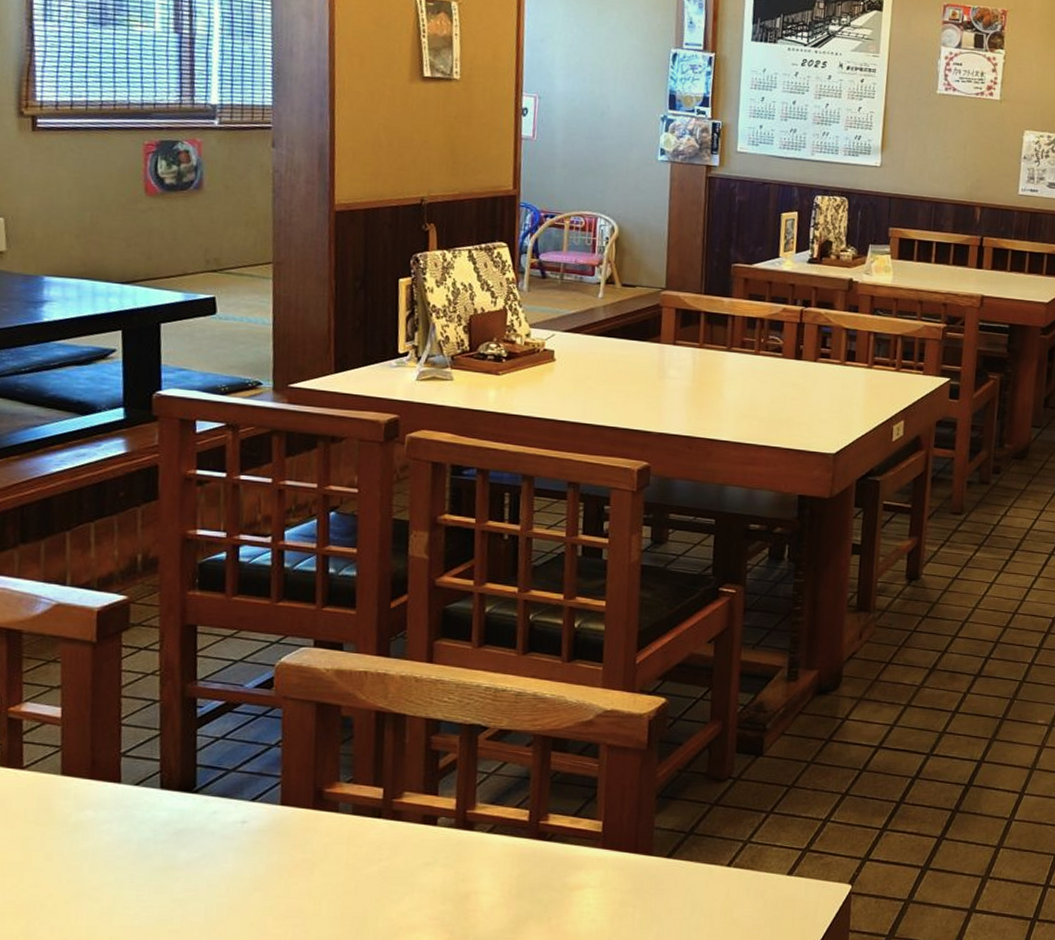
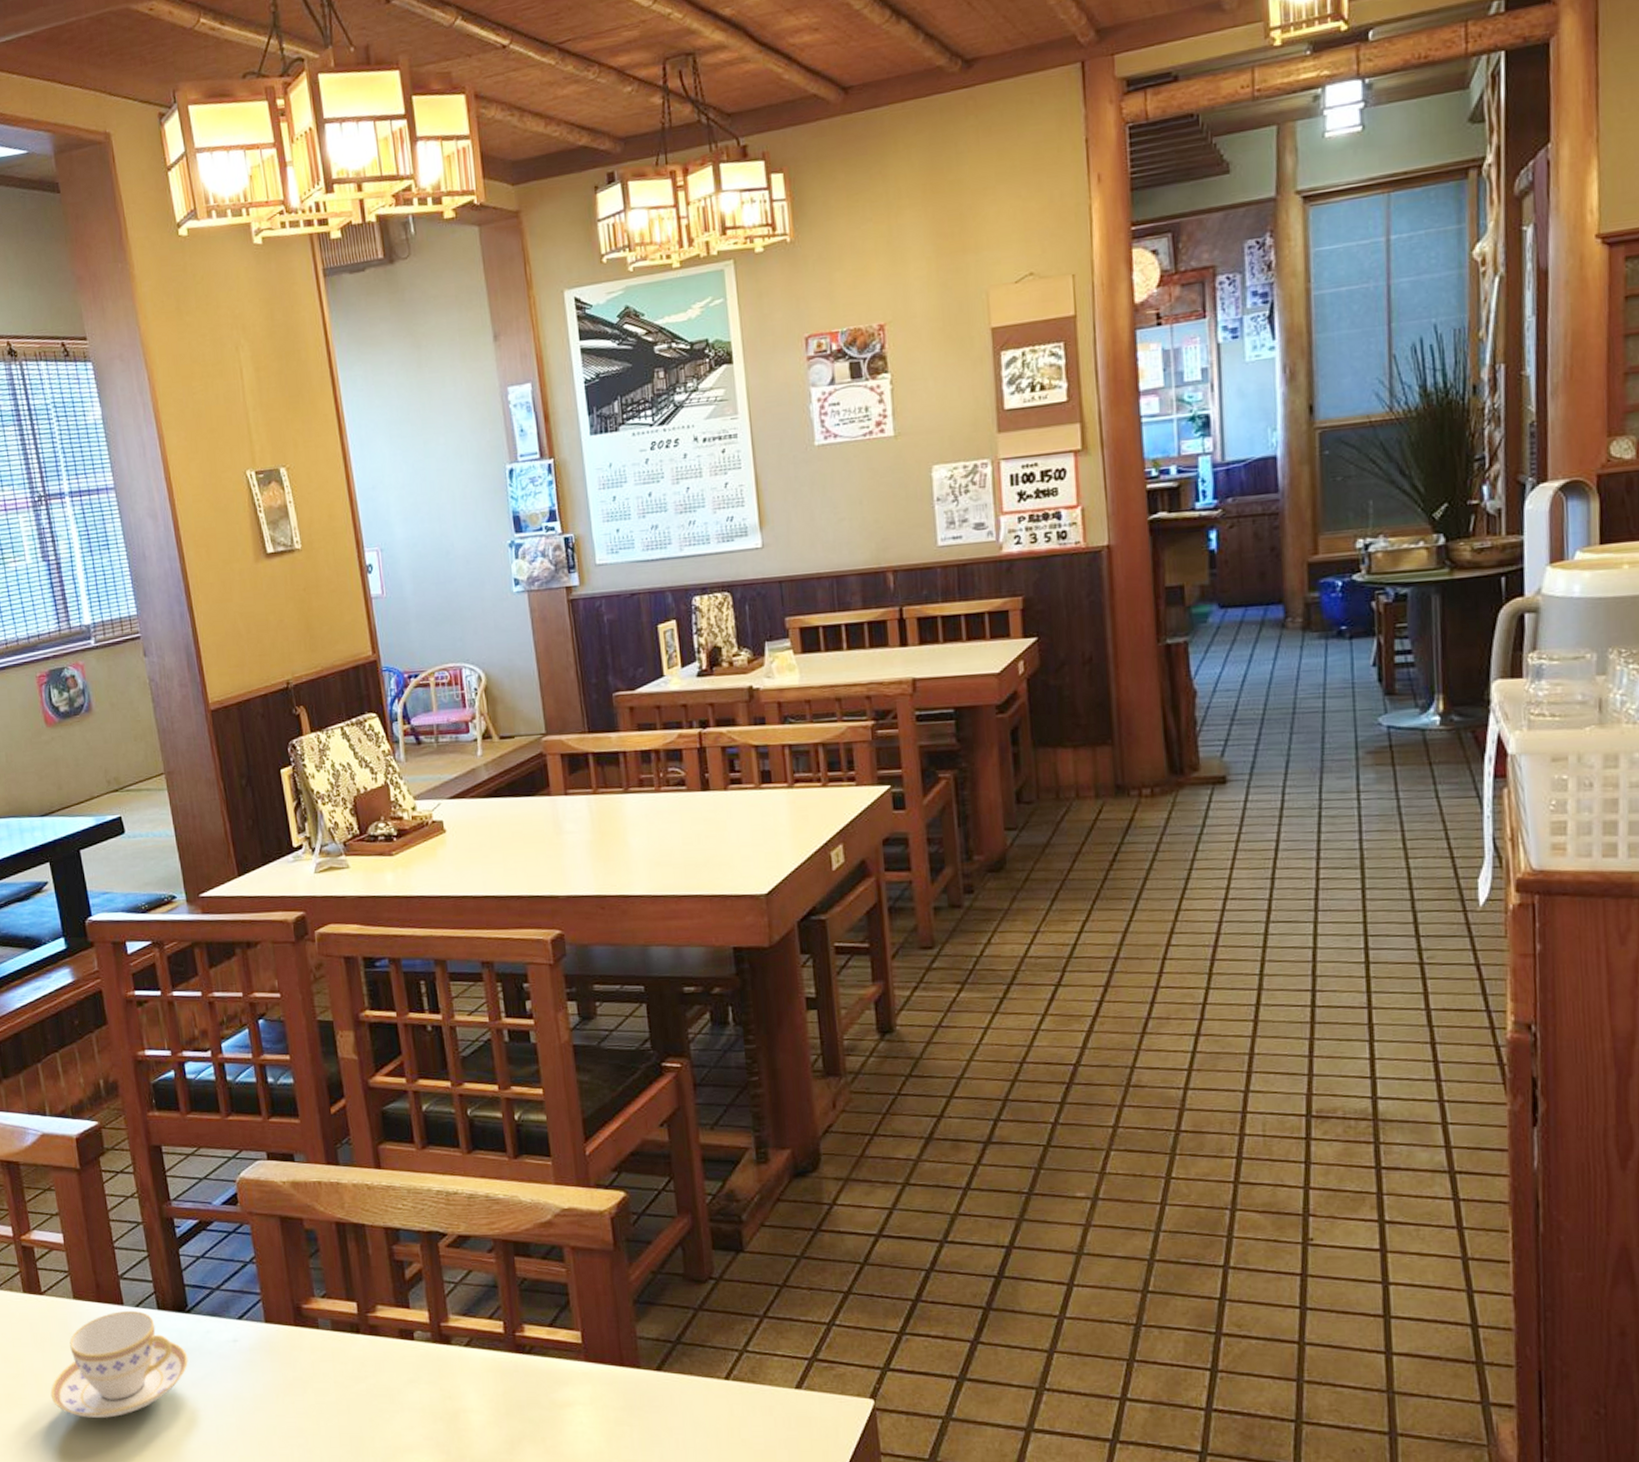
teacup: none [12,789,187,898] -> present [50,1311,189,1418]

